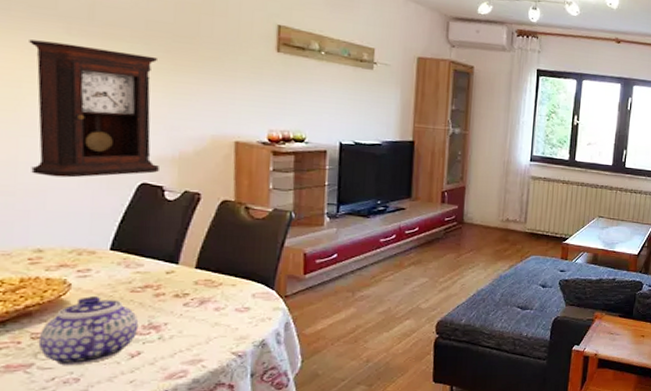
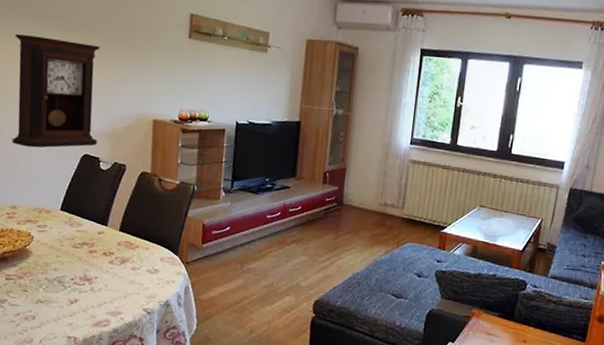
teapot: present [38,296,139,366] -> none [10,248,77,306]

